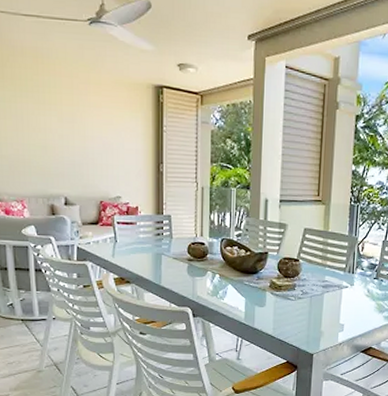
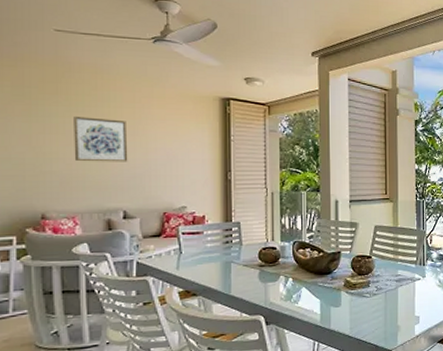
wall art: none [18,101,68,150] -> present [74,115,128,162]

